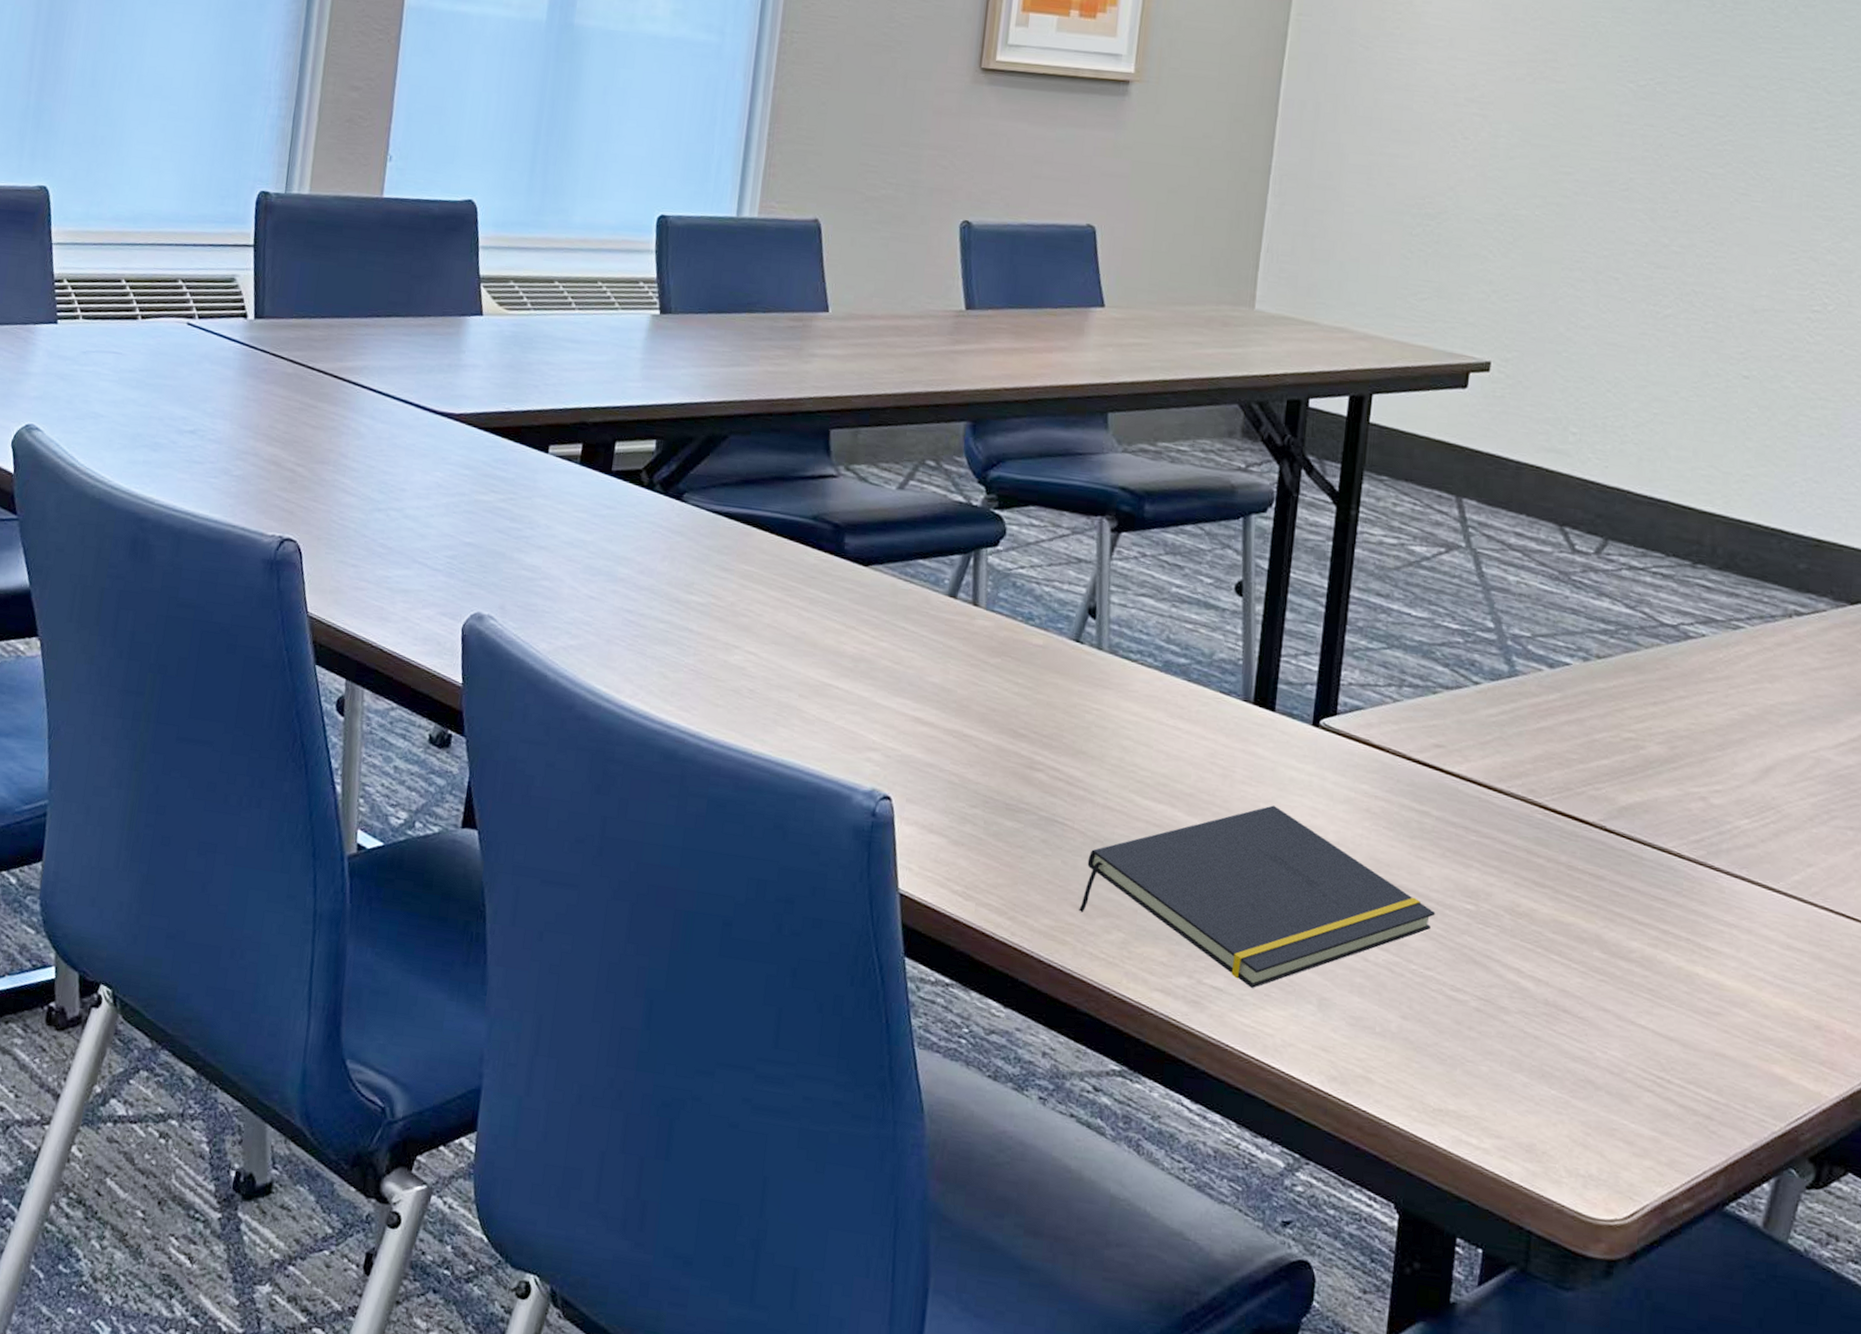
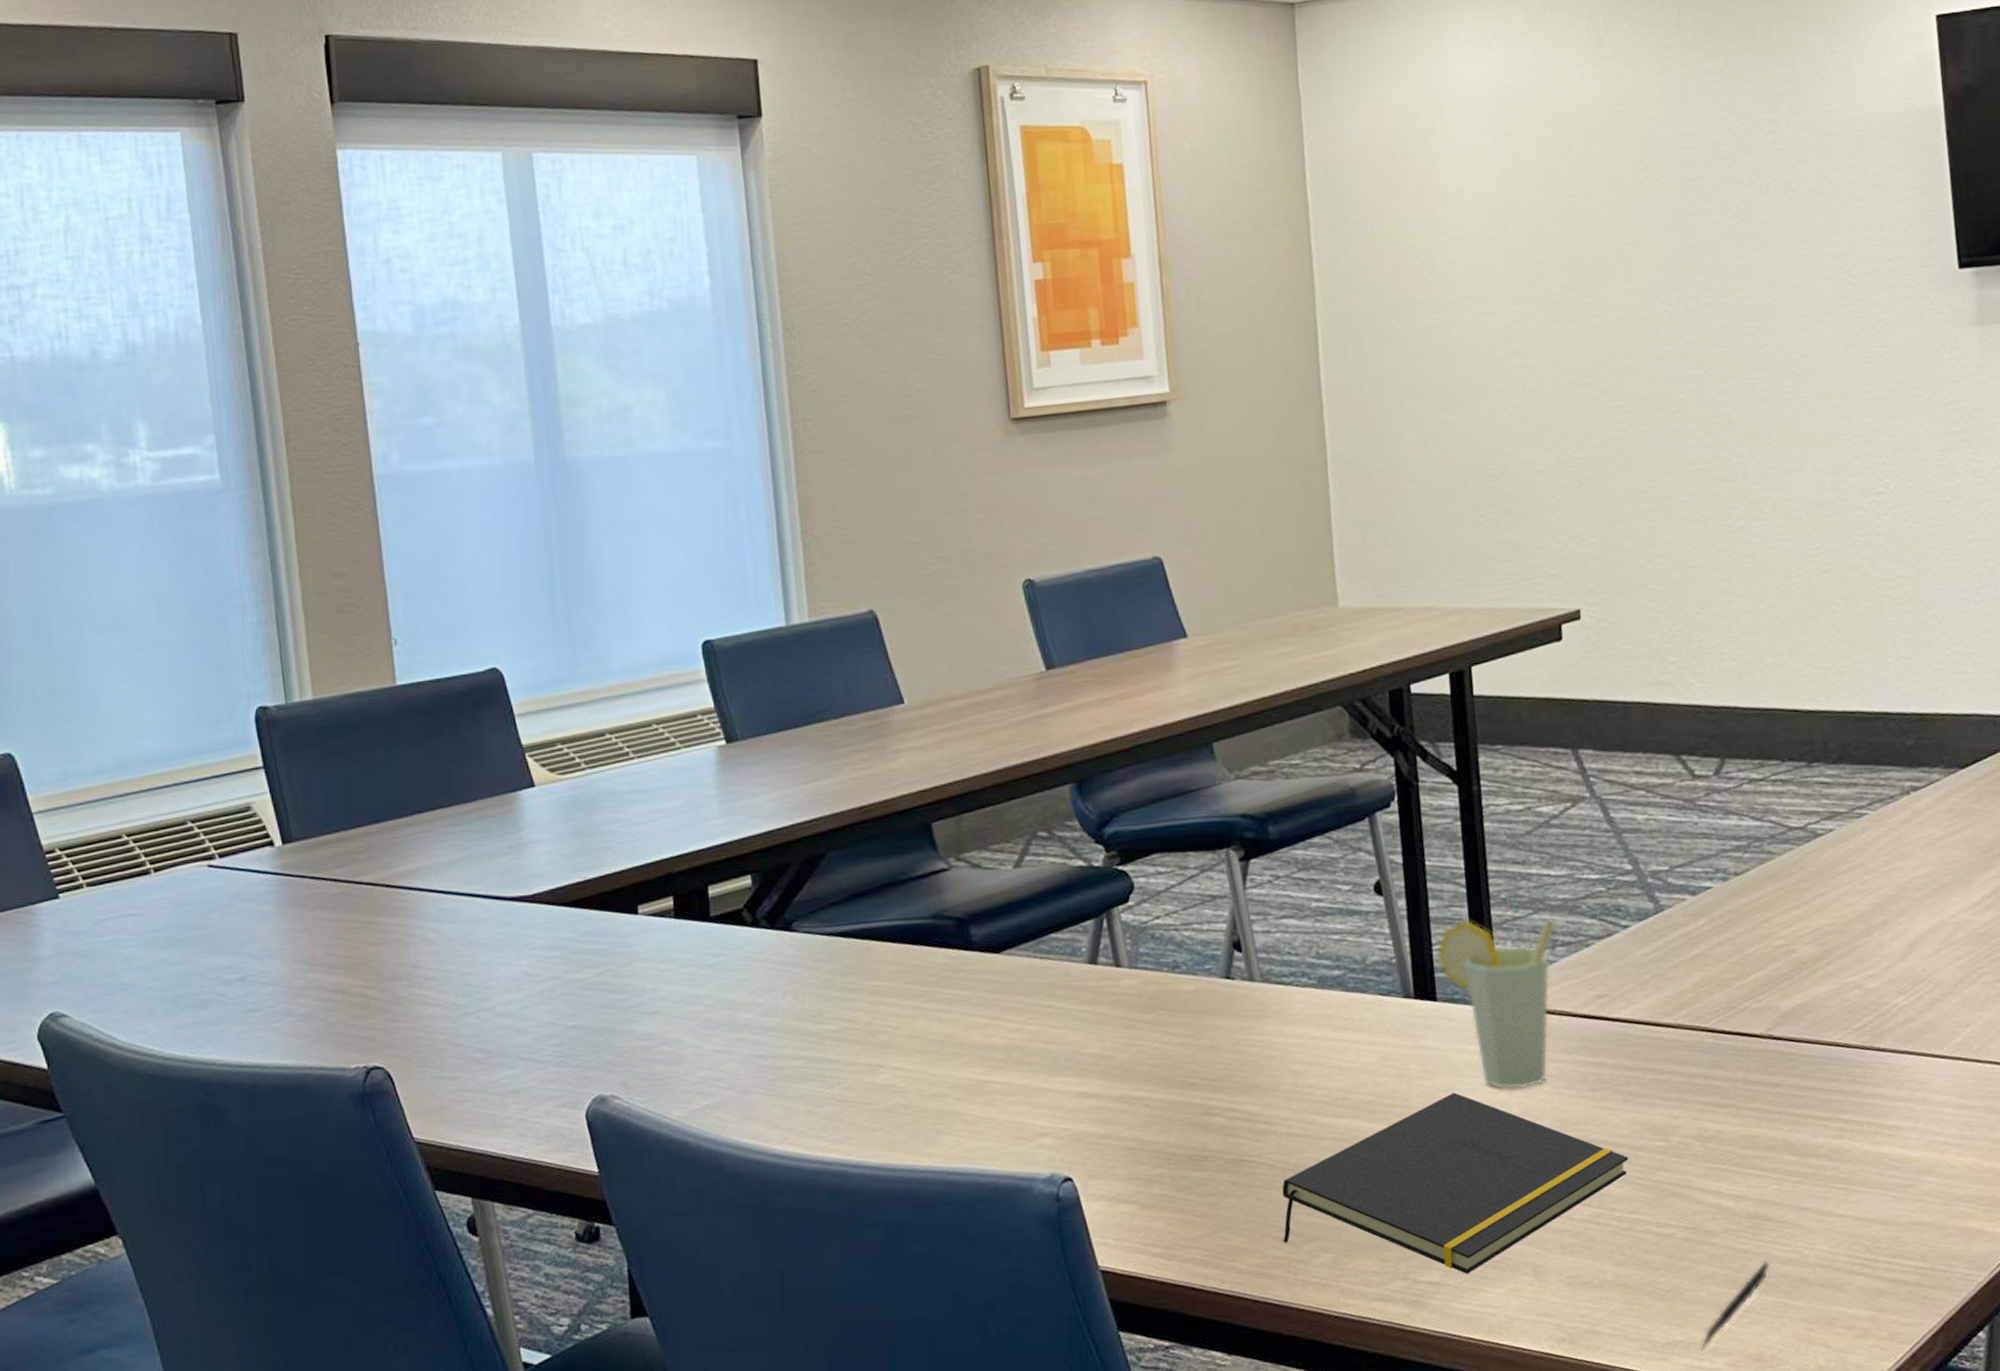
cup: none [1283,639,1408,820] -> present [1436,919,1557,1090]
pen: none [1471,1052,1559,1127] -> present [1701,1261,1771,1351]

